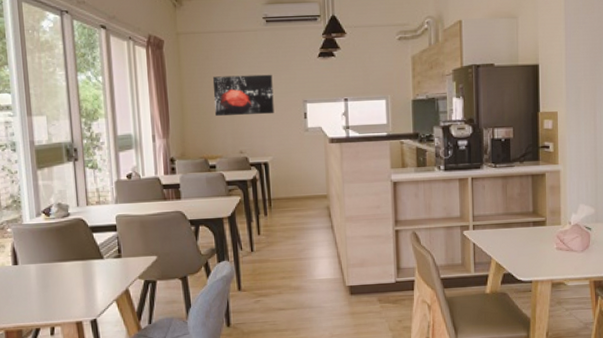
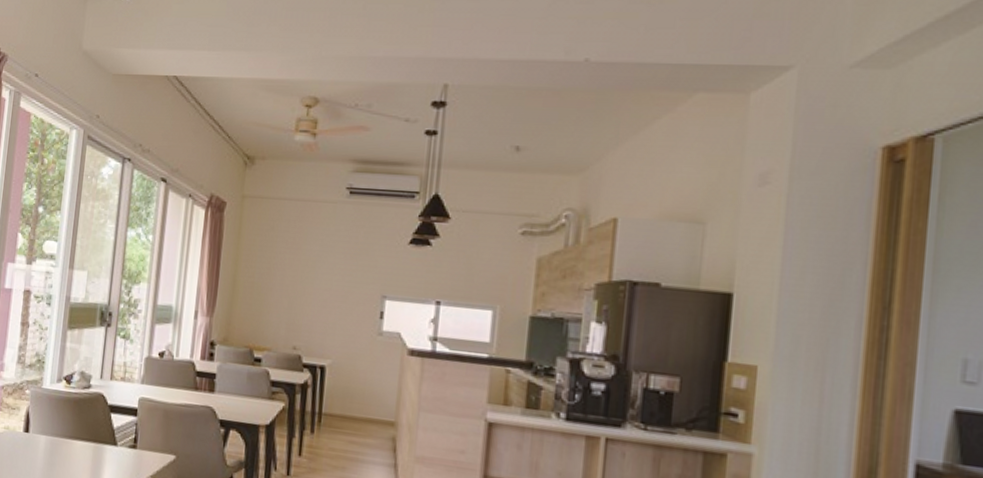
wall art: present [212,74,274,117] -> none [270,251,348,307]

